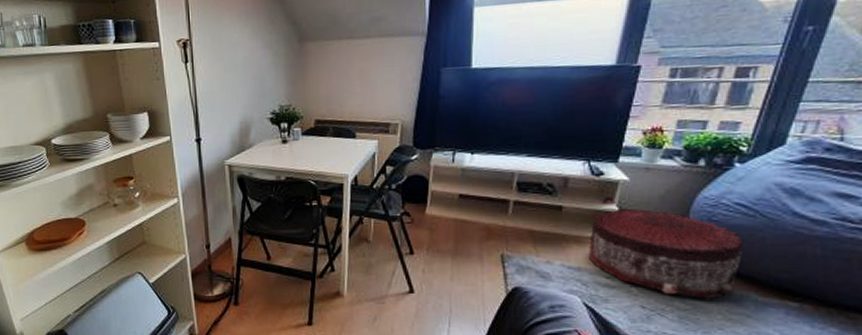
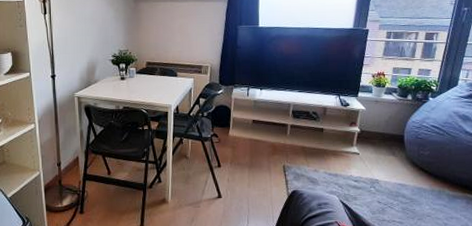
pouf: present [588,208,744,300] -> none [341,130,439,195]

